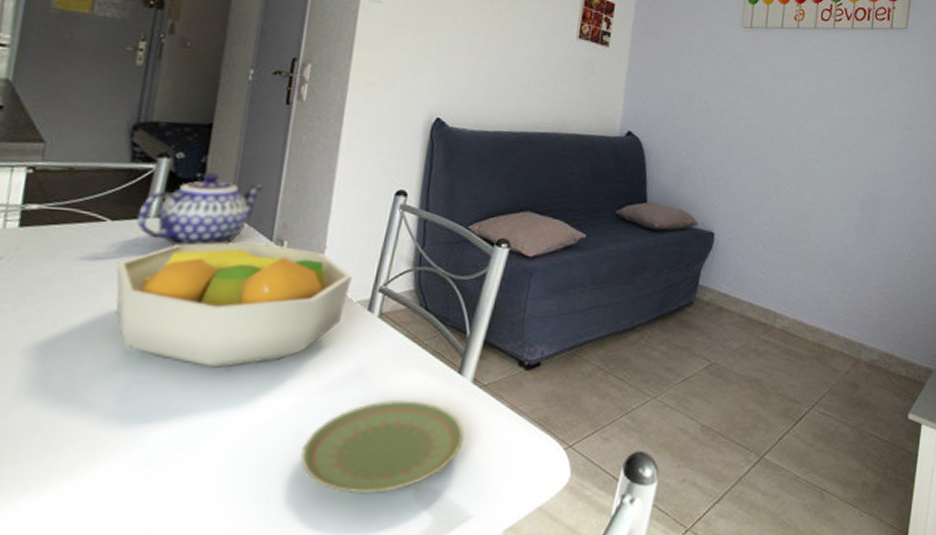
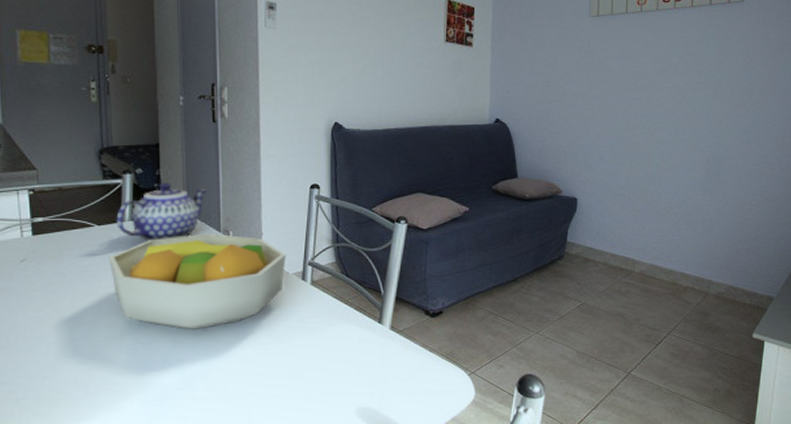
plate: present [300,399,465,494] -> none [268,345,390,415]

